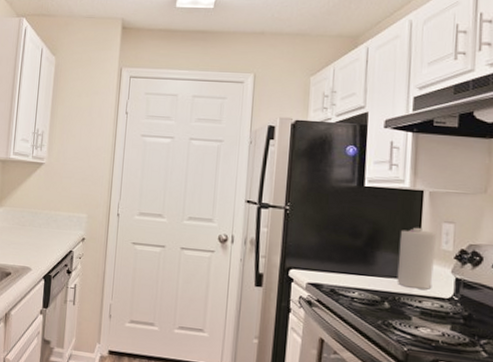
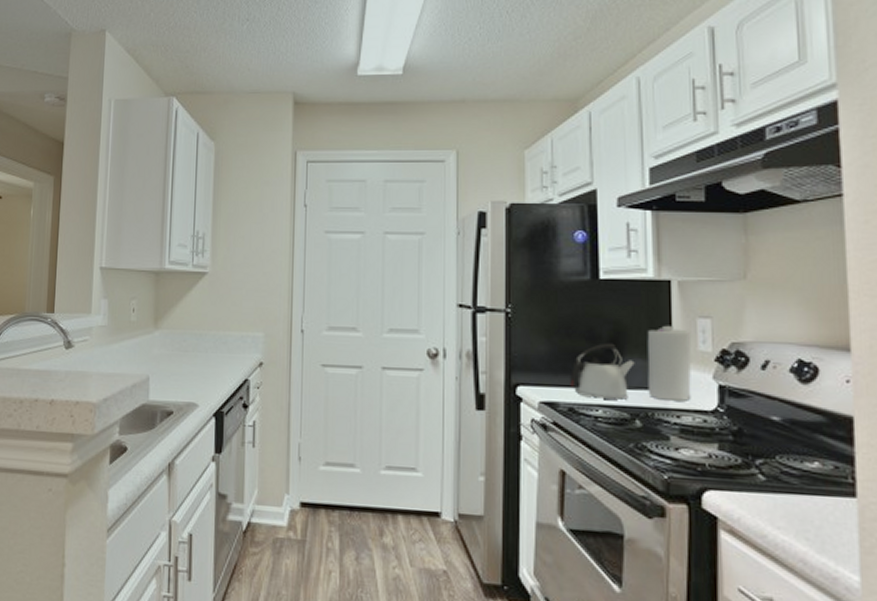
kettle: none [333,238,388,286] -> present [570,342,635,400]

